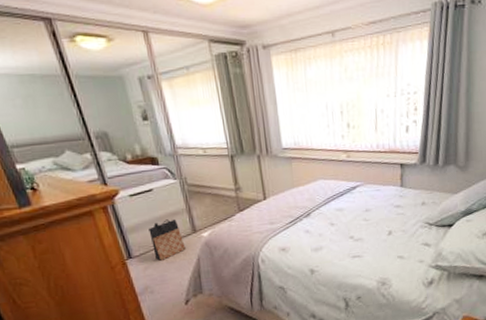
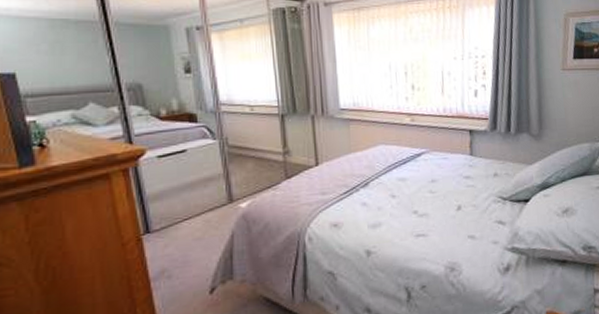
bag: present [148,219,186,261] -> none [175,185,218,237]

